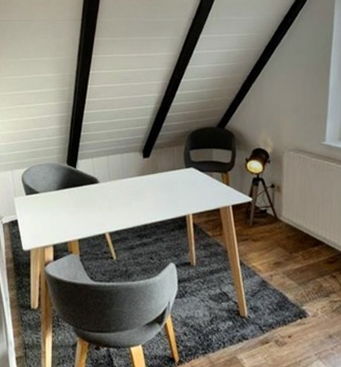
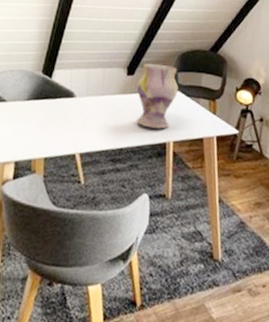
vase: none [153,144,192,204] -> present [136,63,179,129]

